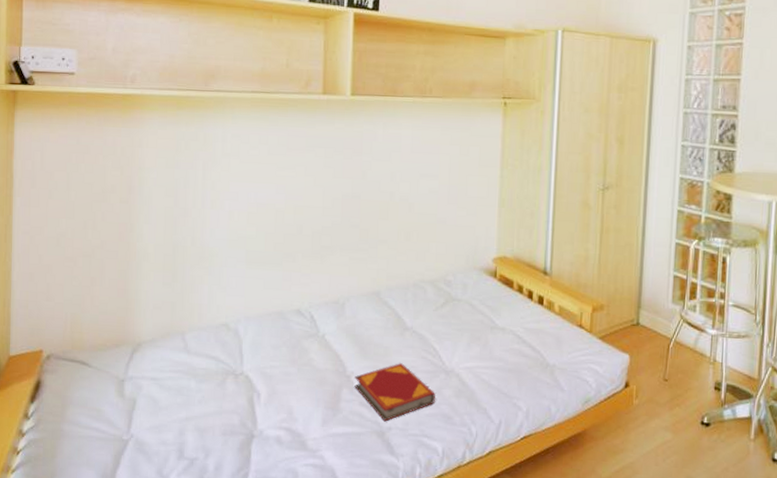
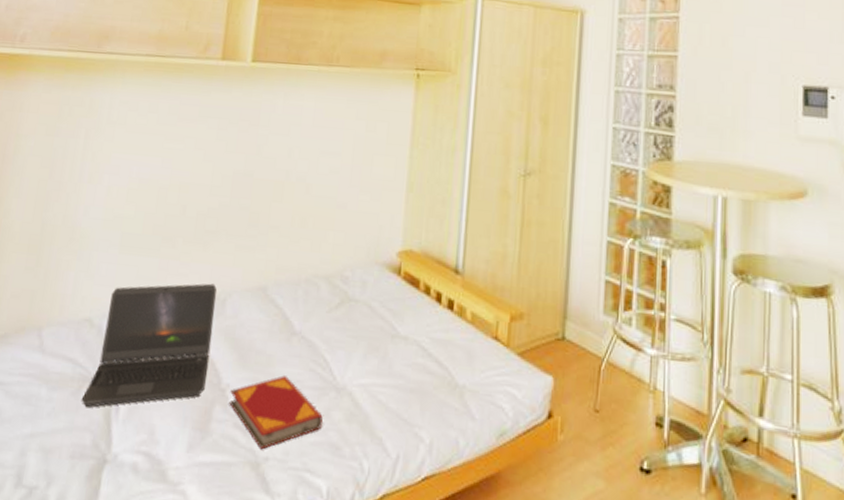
laptop computer: none [226,290,337,396] -> present [81,283,217,408]

